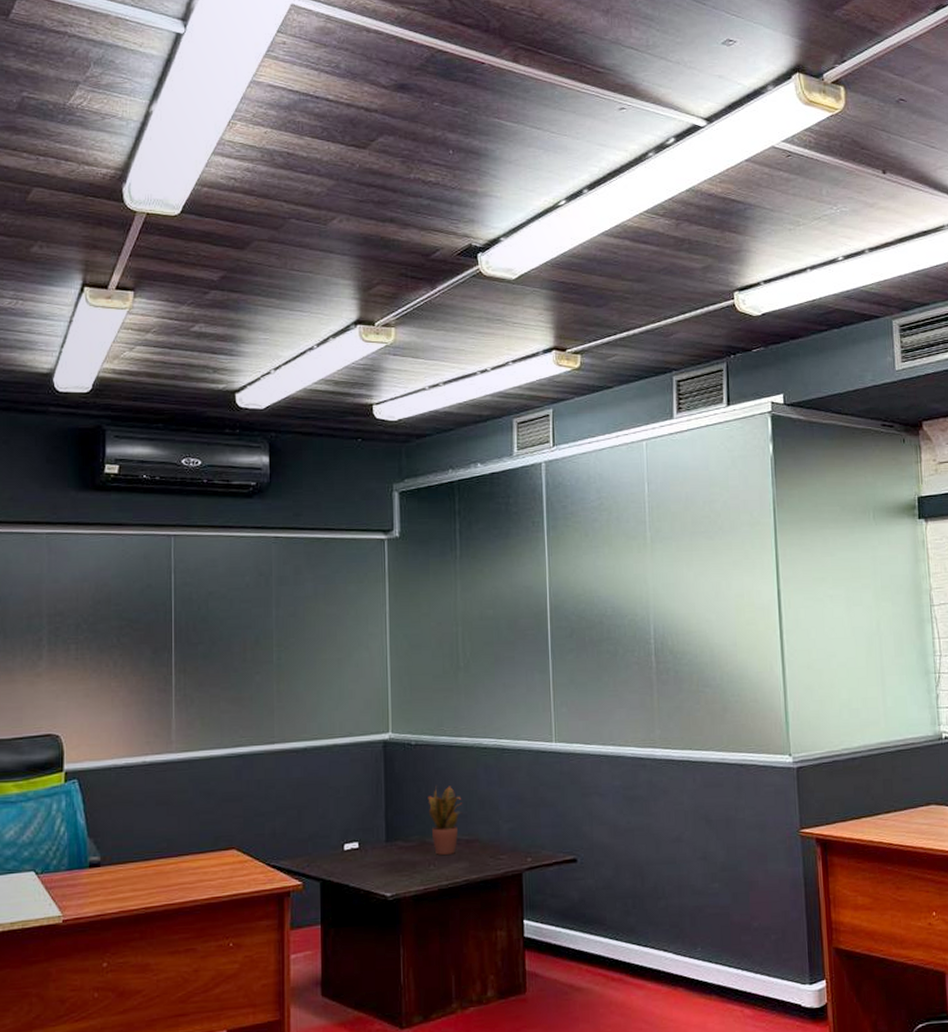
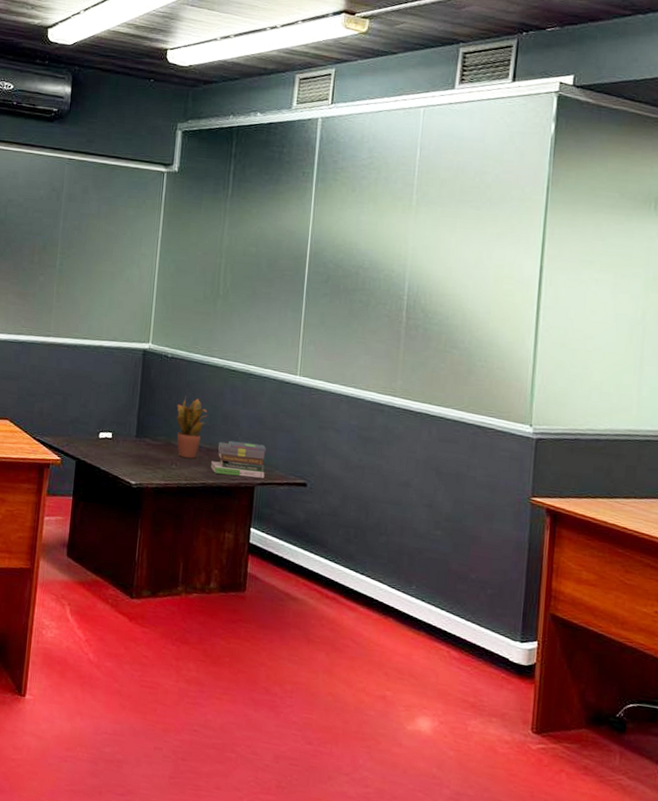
books: none [473,824,532,866] -> present [211,440,267,478]

